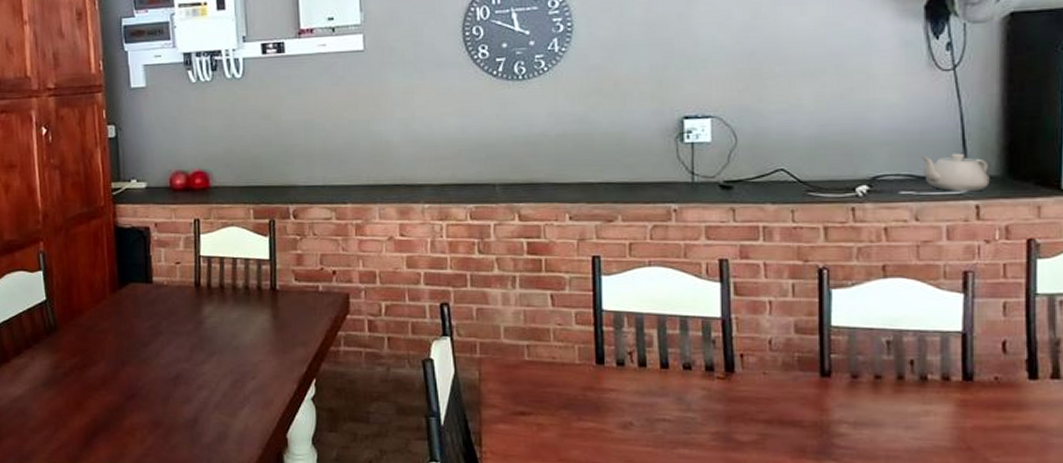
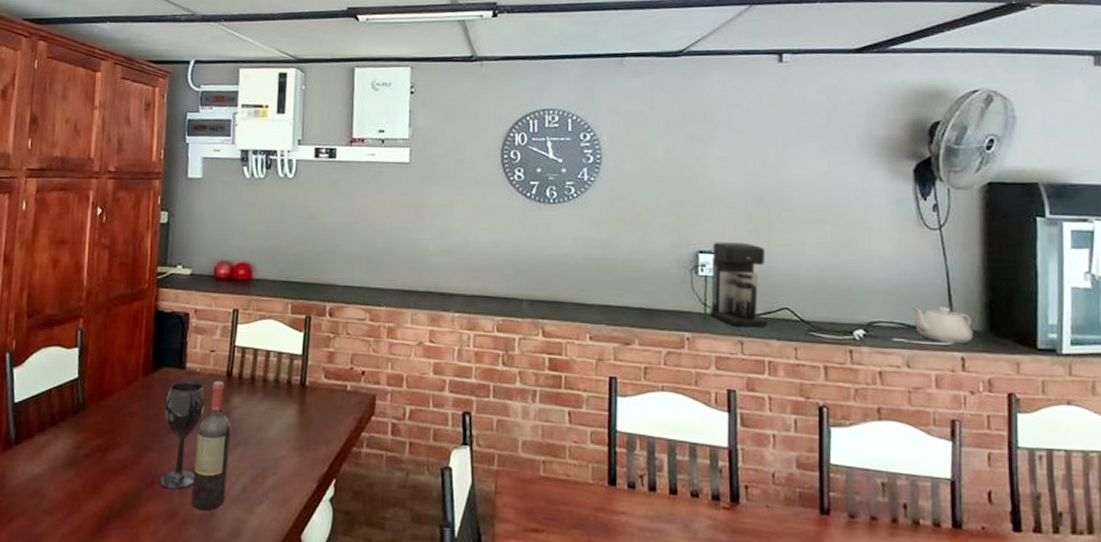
wine glass: none [136,294,177,400] -> present [159,380,206,490]
wine bottle: none [171,291,207,418] -> present [191,380,231,511]
coffee maker: none [698,104,761,192] -> present [711,242,768,327]

